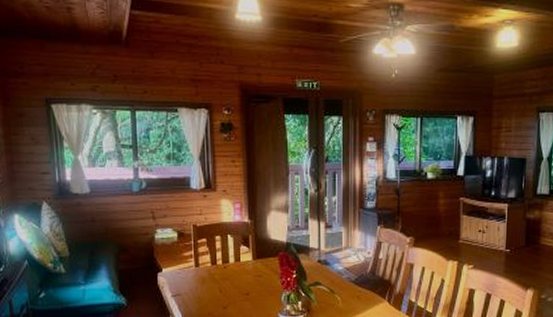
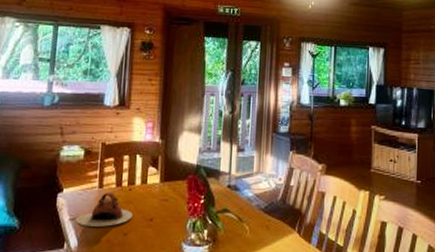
teapot: none [177,270,229,302] -> present [75,191,132,227]

